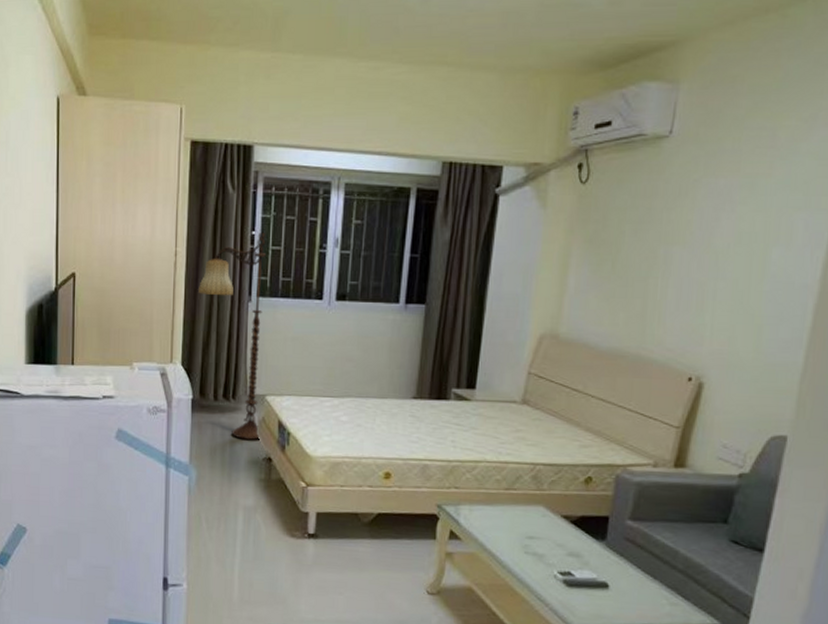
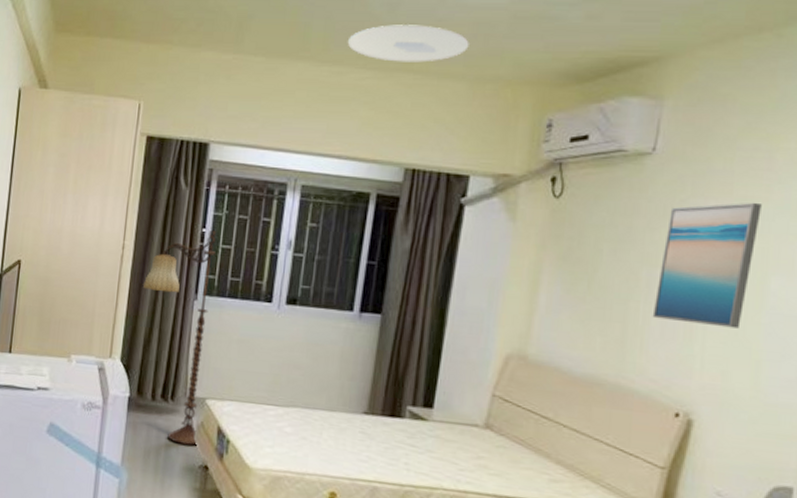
ceiling light: none [382,16,500,55] -> present [347,25,469,62]
wall art: none [669,178,765,297] -> present [652,202,762,329]

